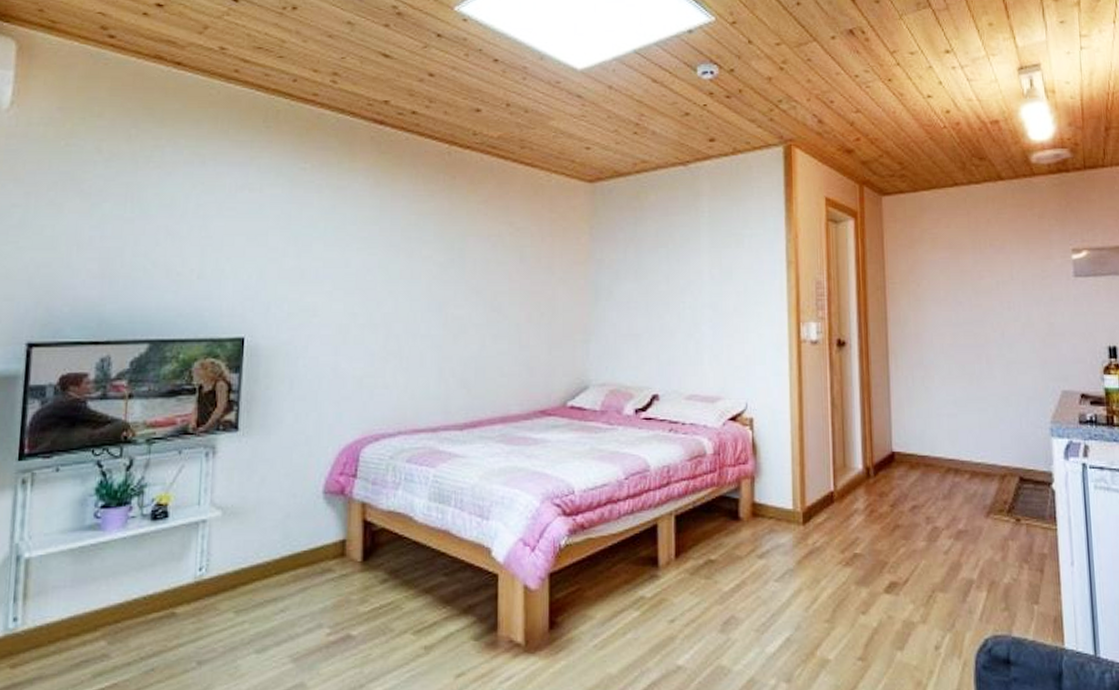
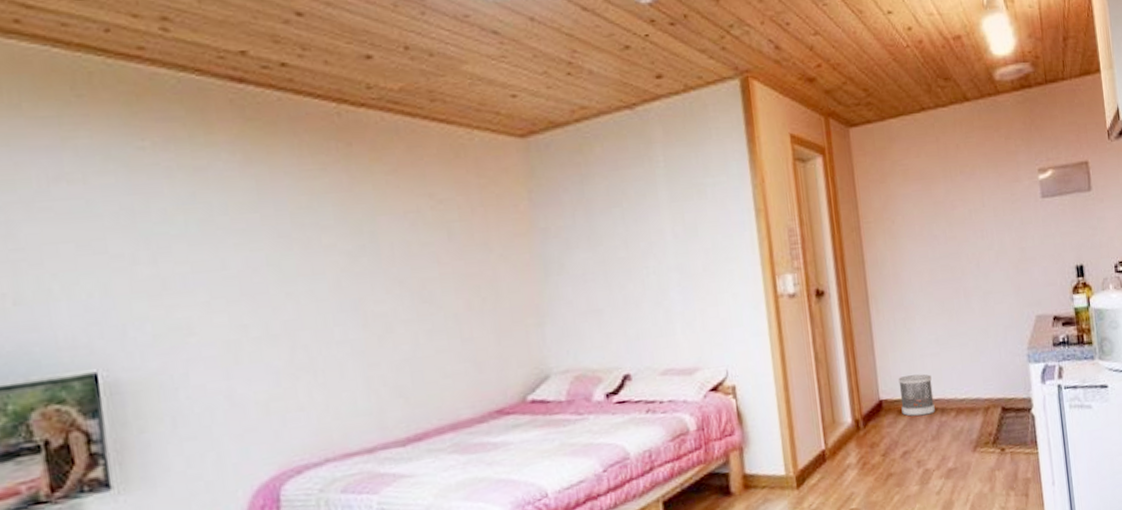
wastebasket: none [912,432,948,473] -> present [898,374,935,417]

